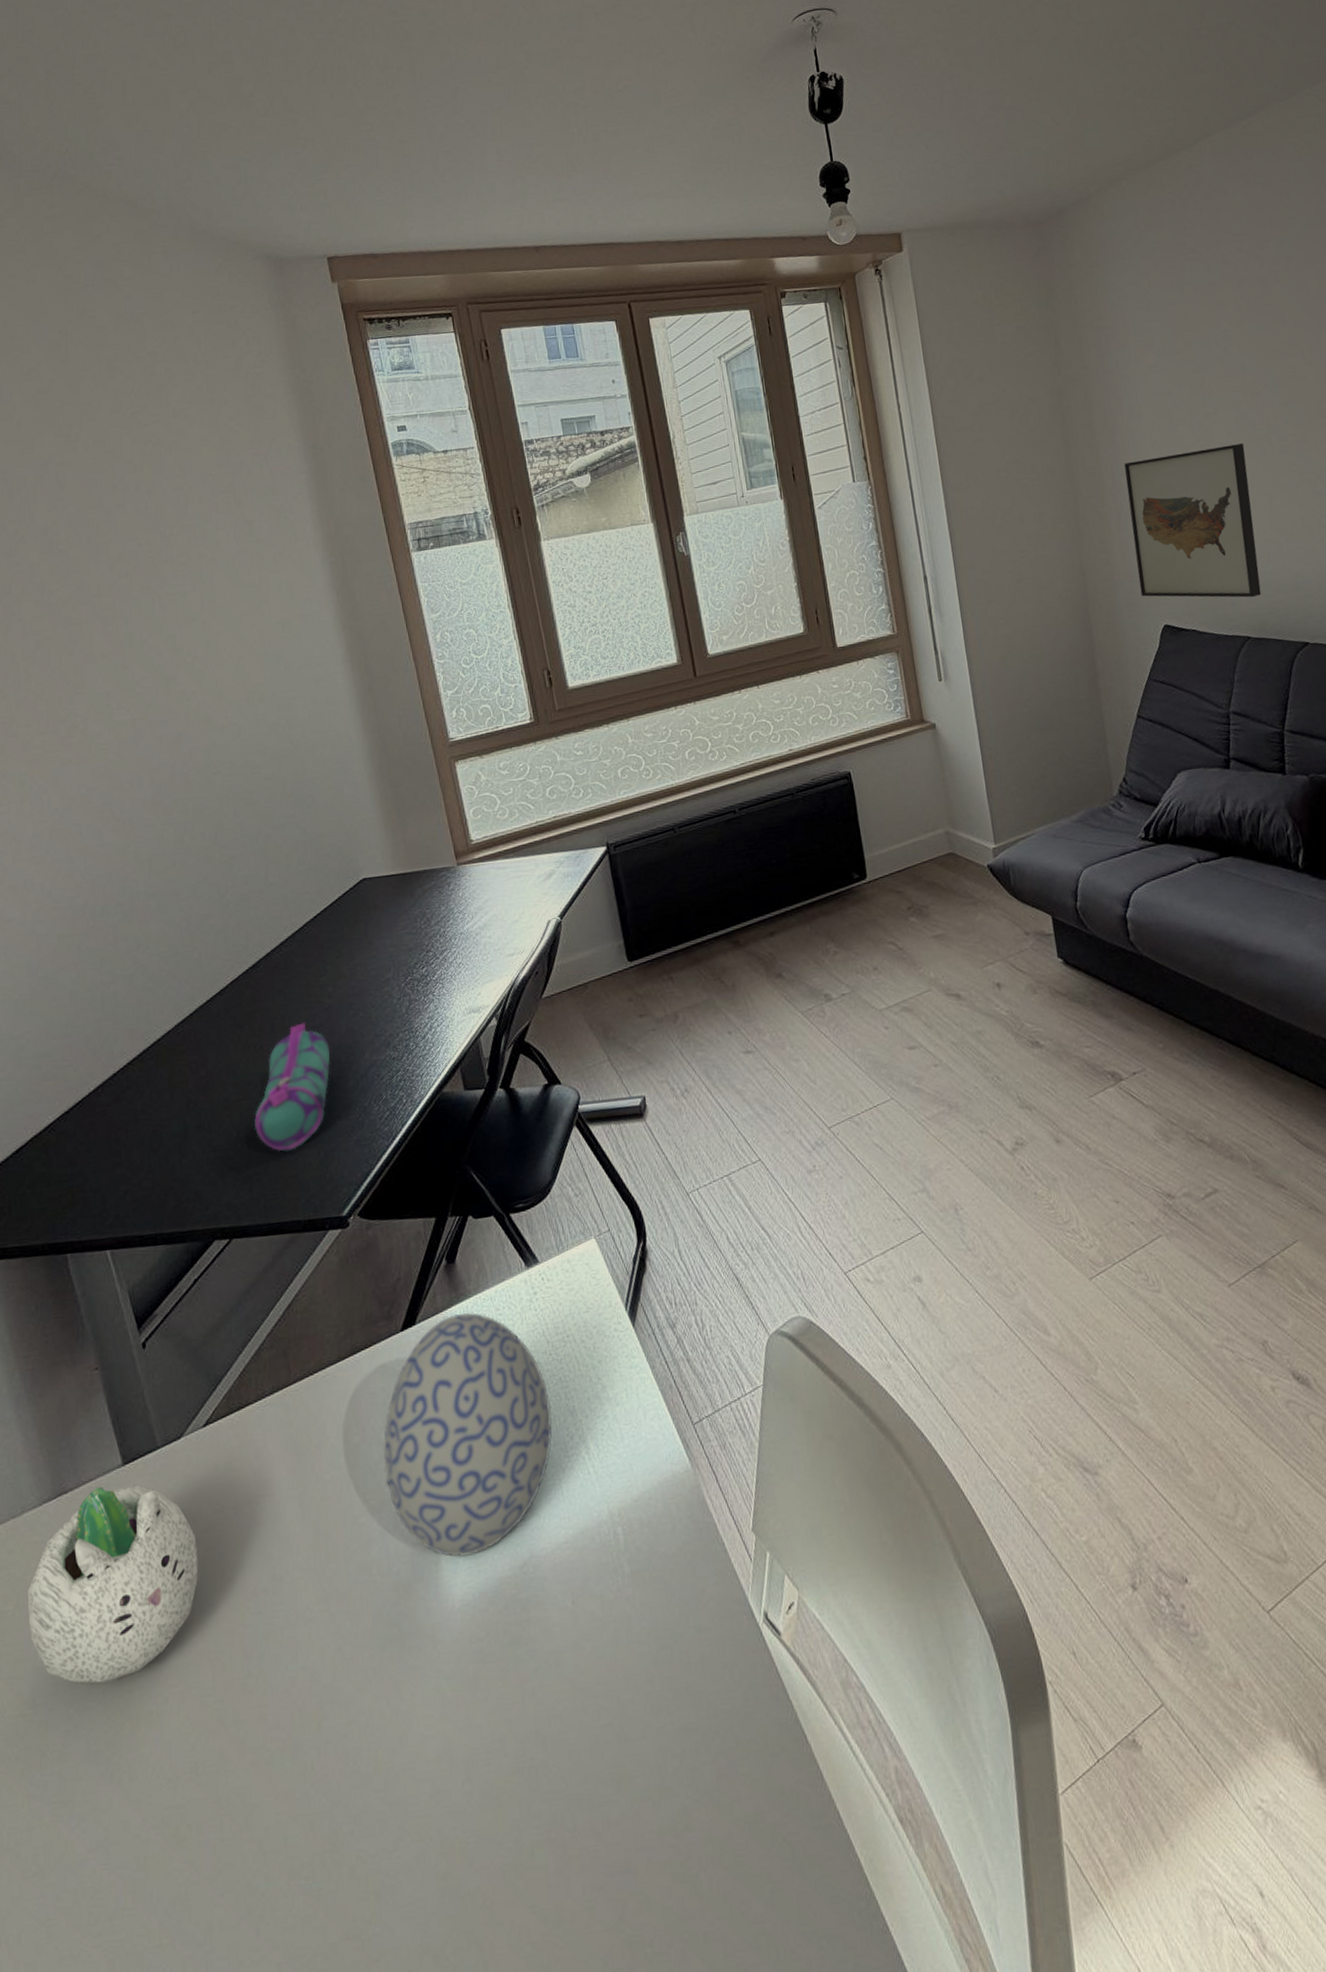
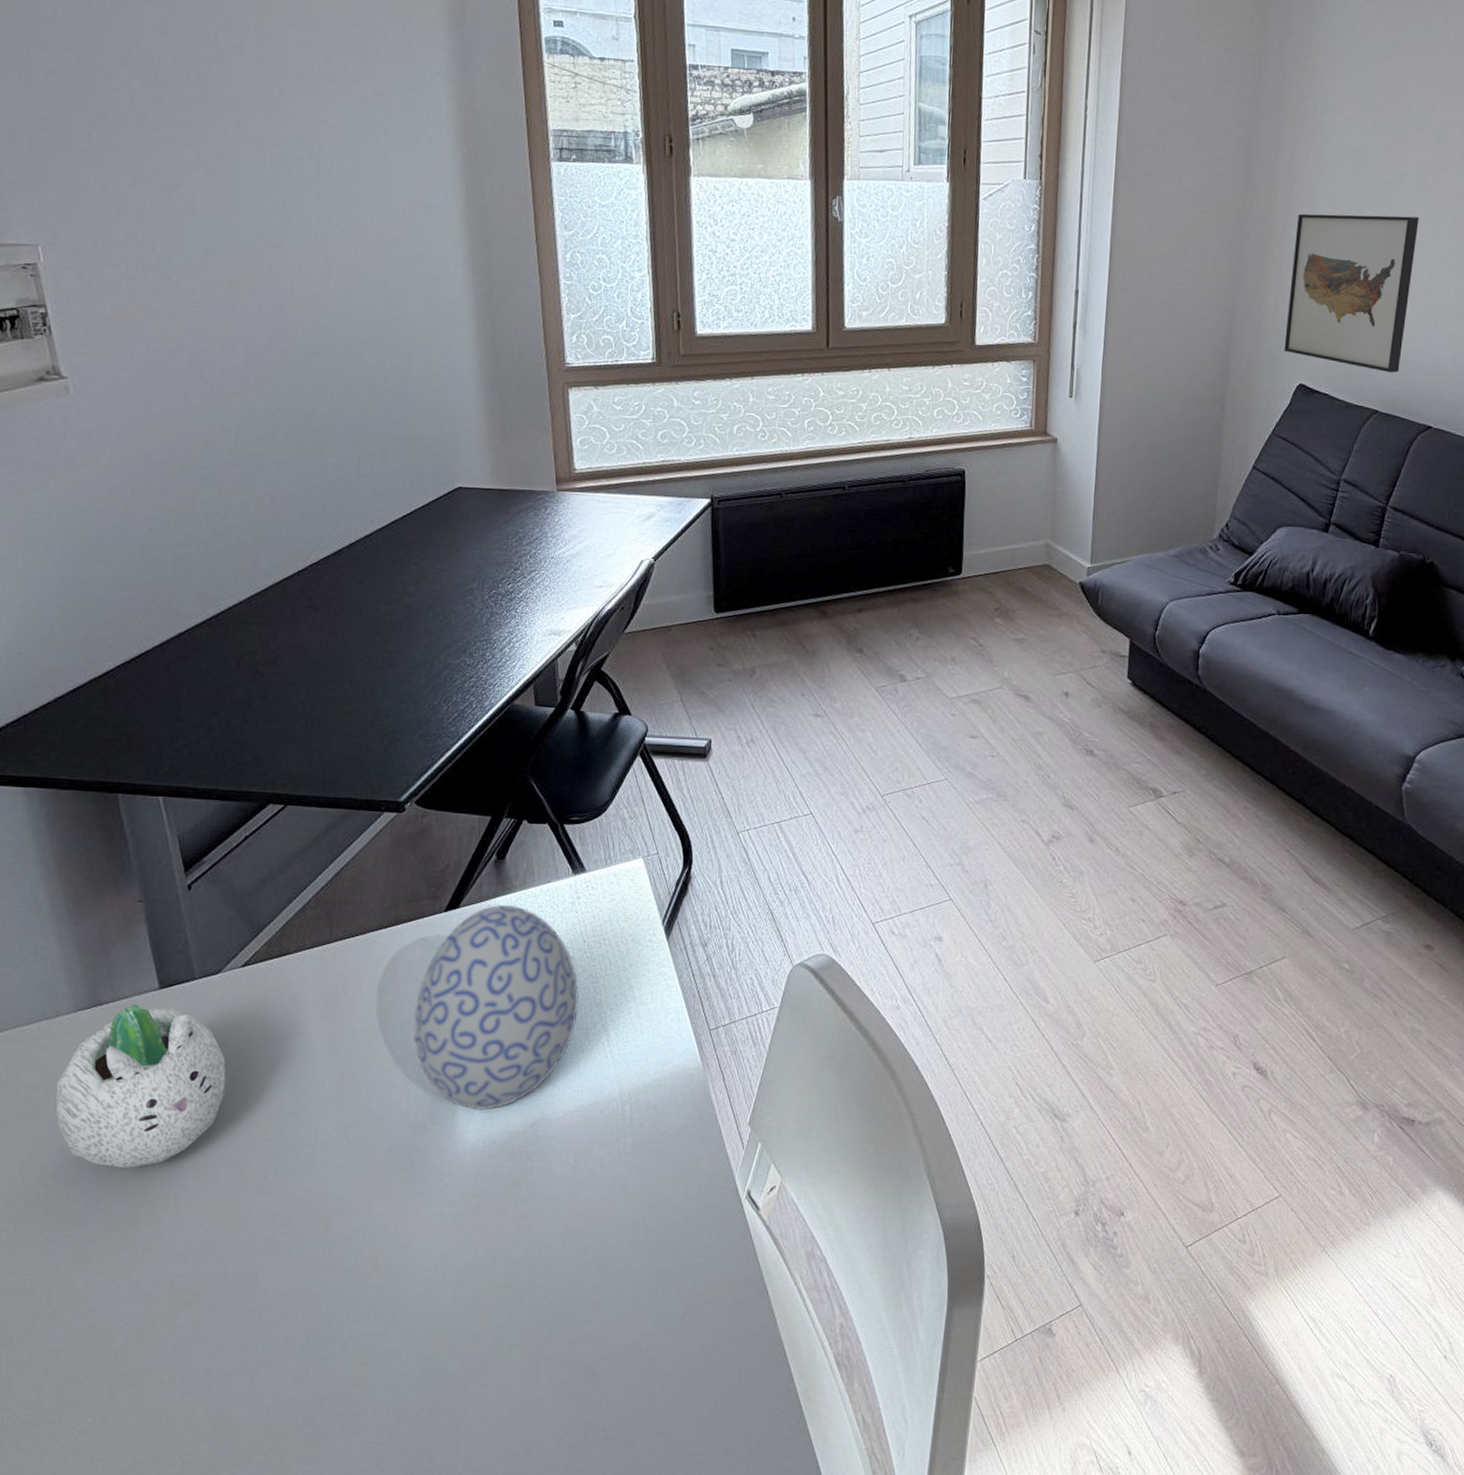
pencil case: present [254,1022,331,1152] -> none [321,616,406,734]

